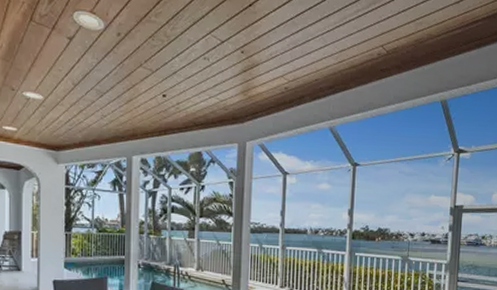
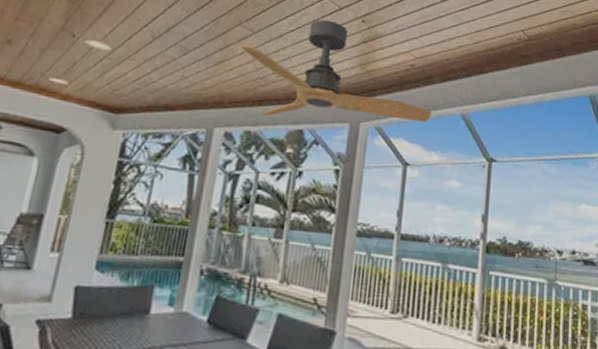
ceiling fan: none [144,54,305,143] -> present [241,19,433,122]

